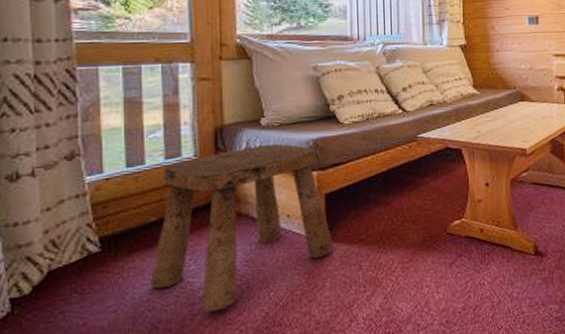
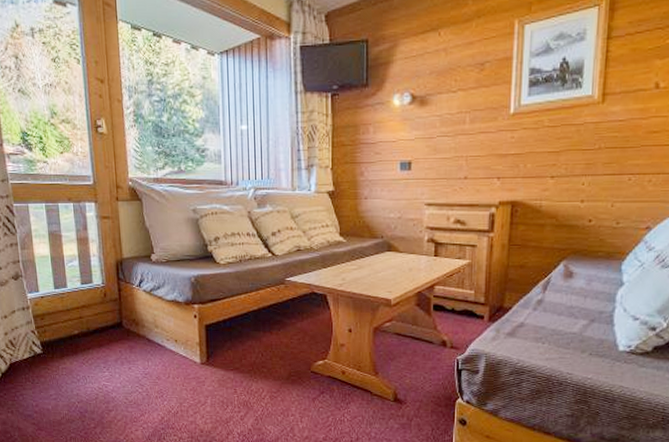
stool: present [151,144,333,313] -> none [77,278,213,411]

